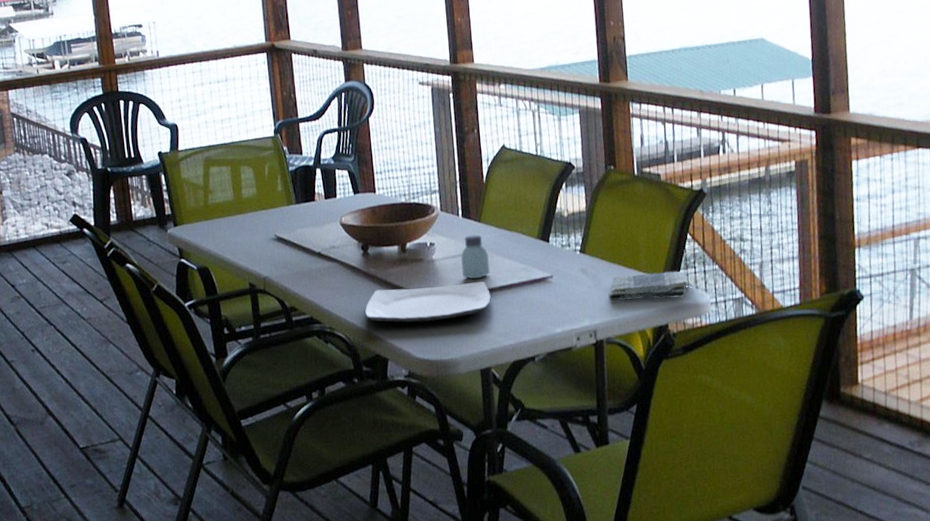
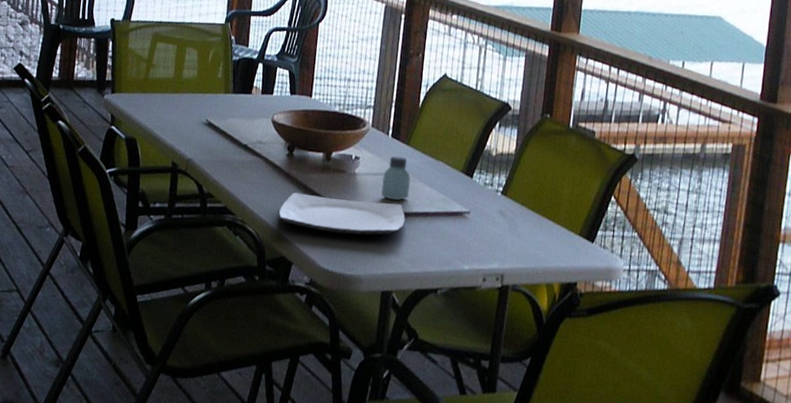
dish towel: present [608,271,688,301] -> none [522,225,605,259]

